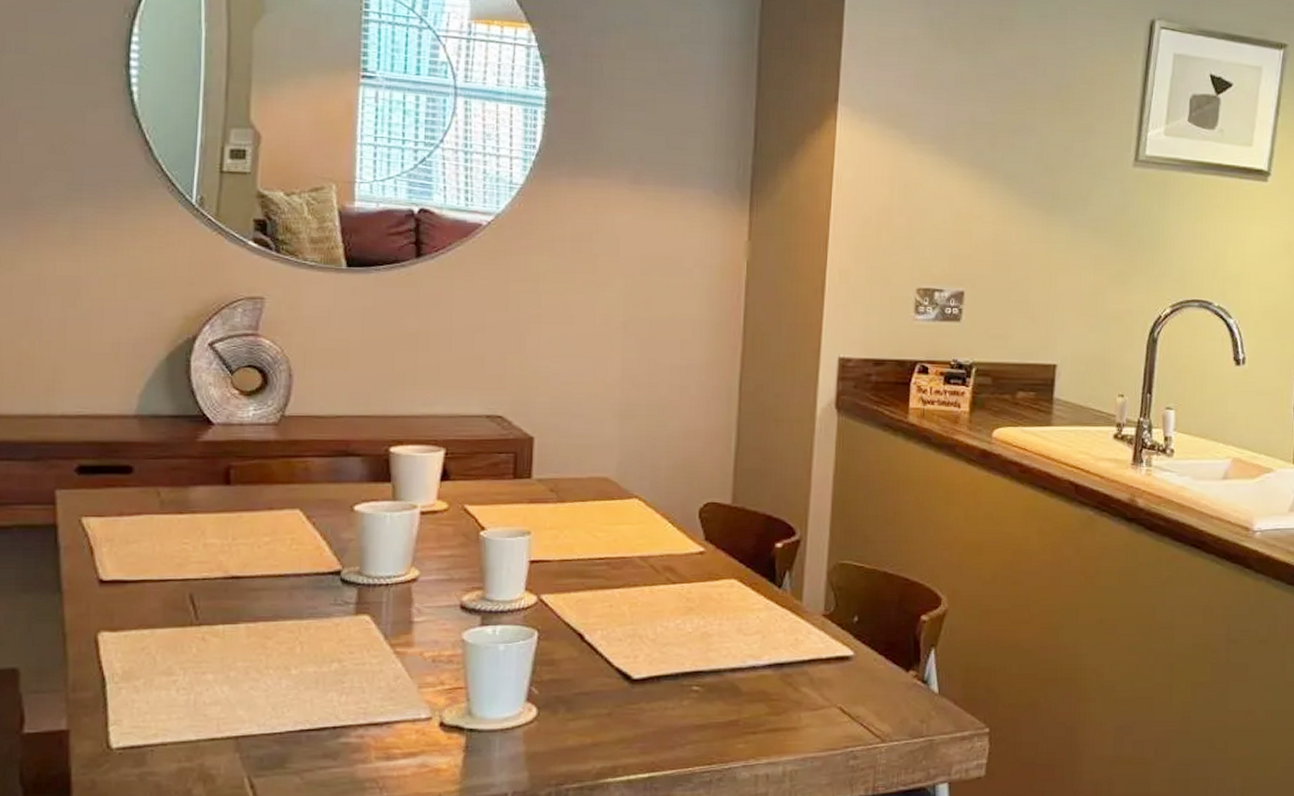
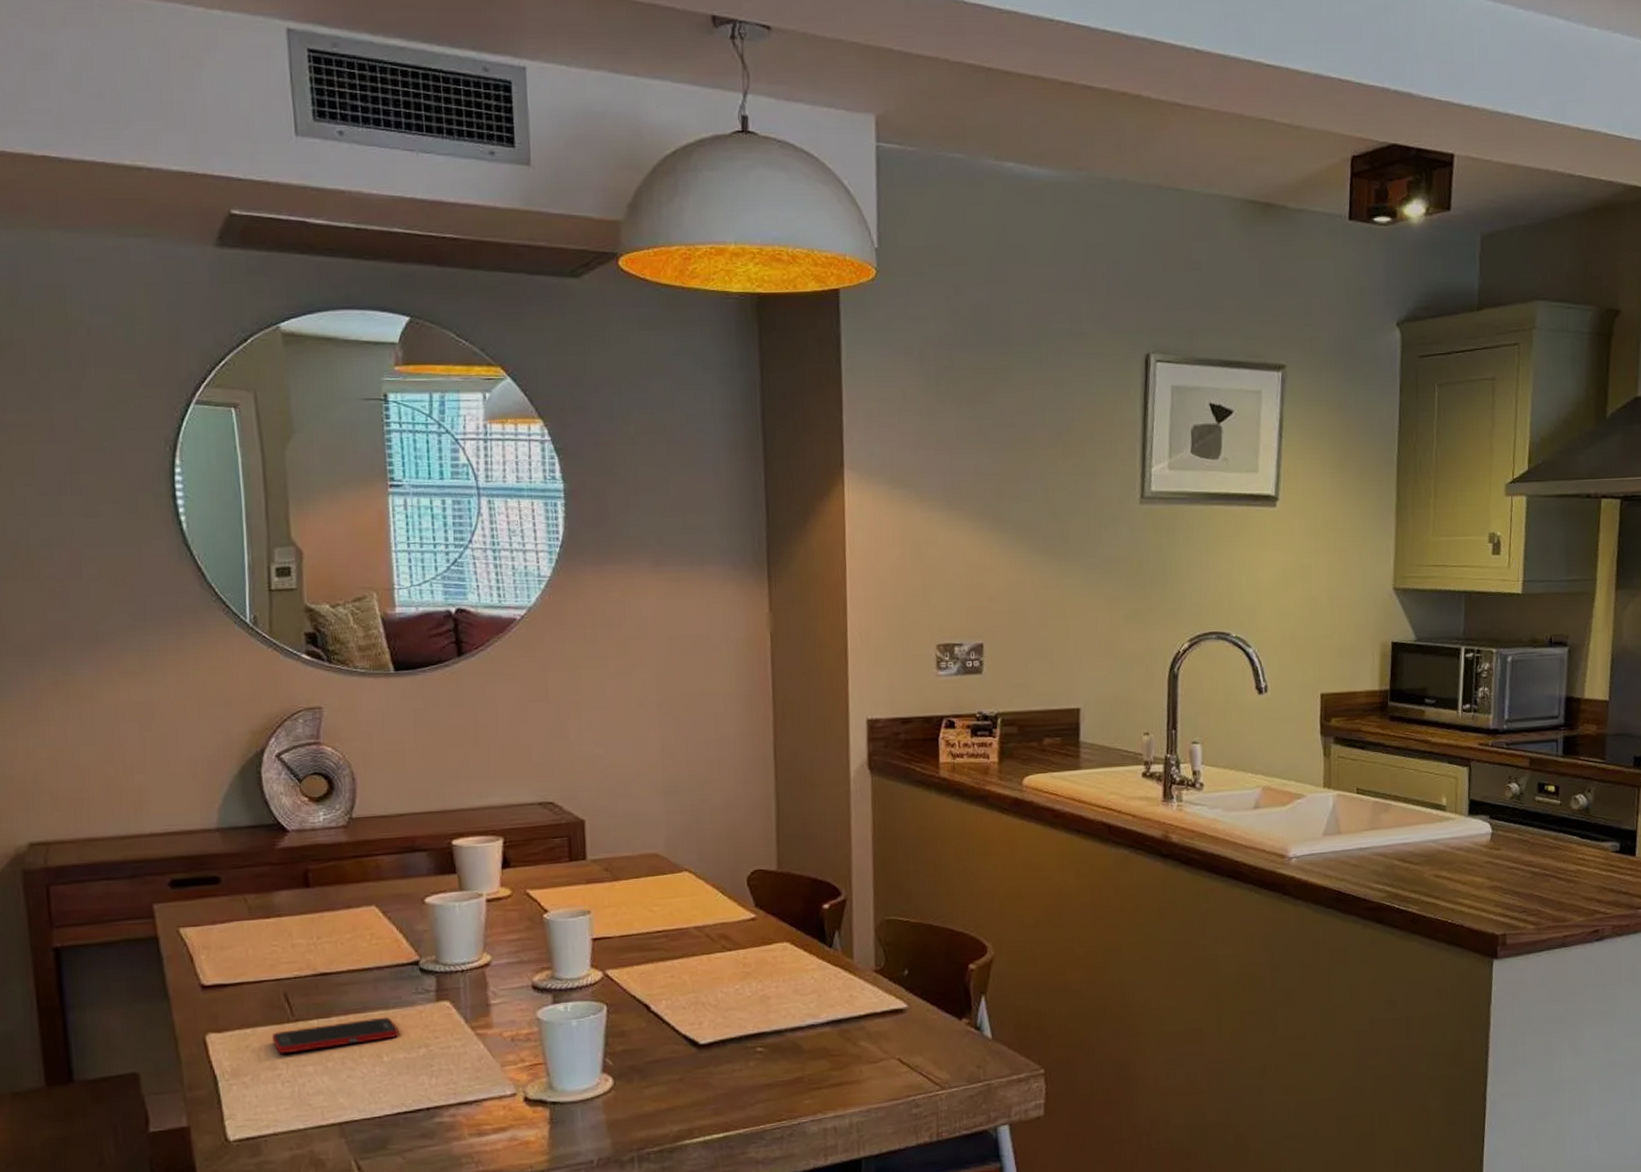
cell phone: none [170,627,311,659] -> present [271,1017,399,1054]

